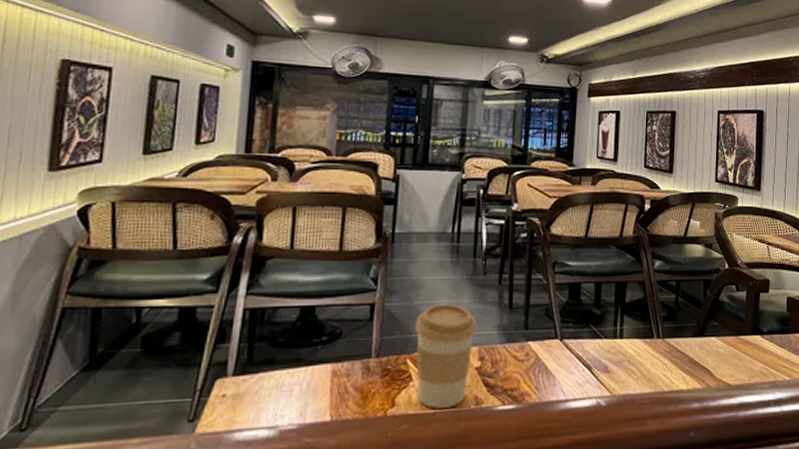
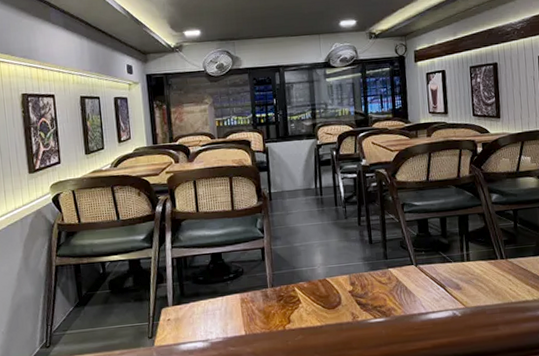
coffee cup: present [415,303,478,409] -> none [297,243,346,323]

